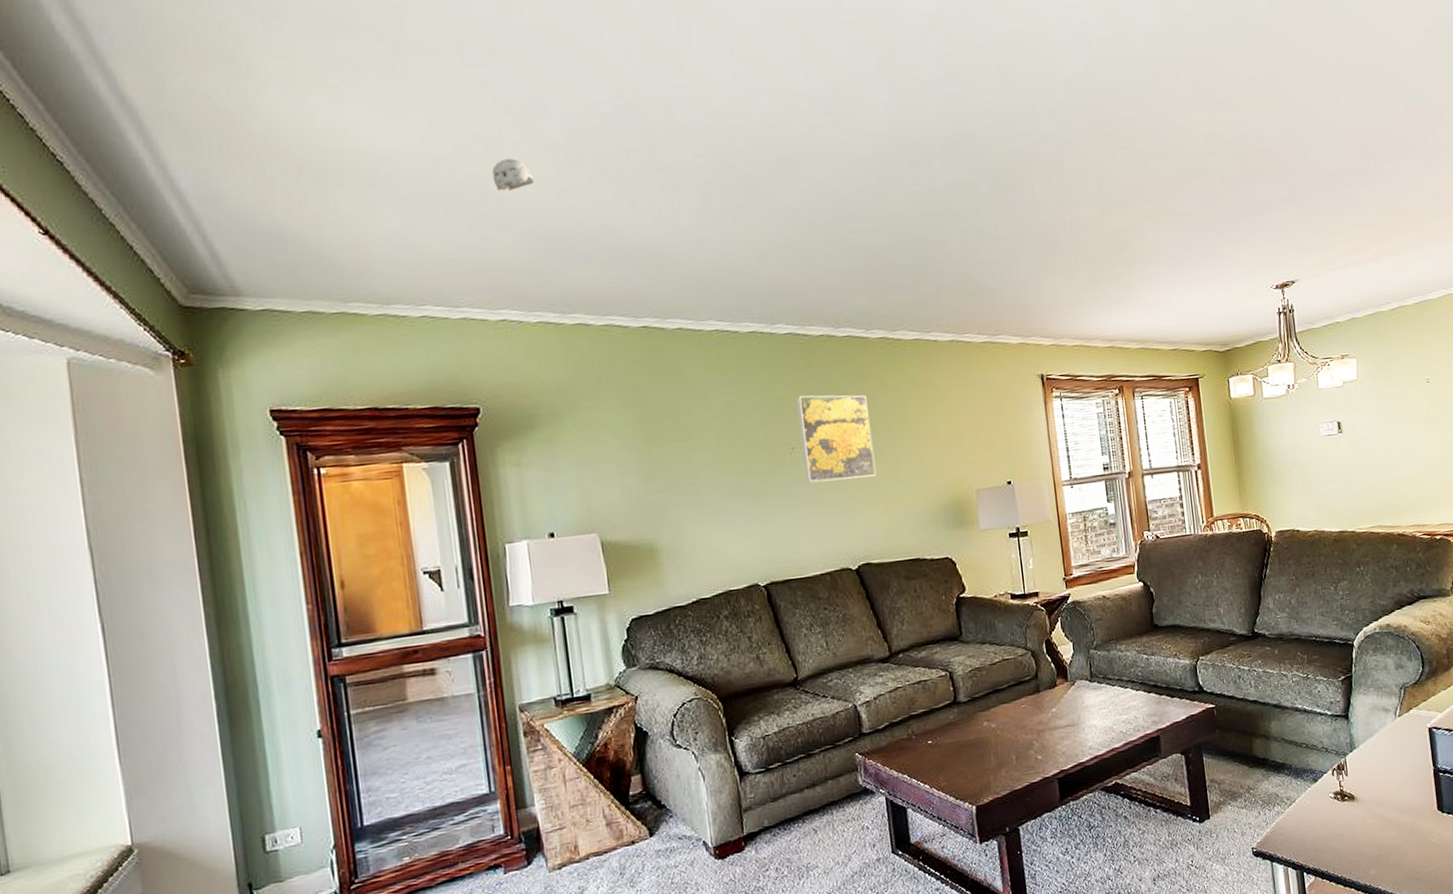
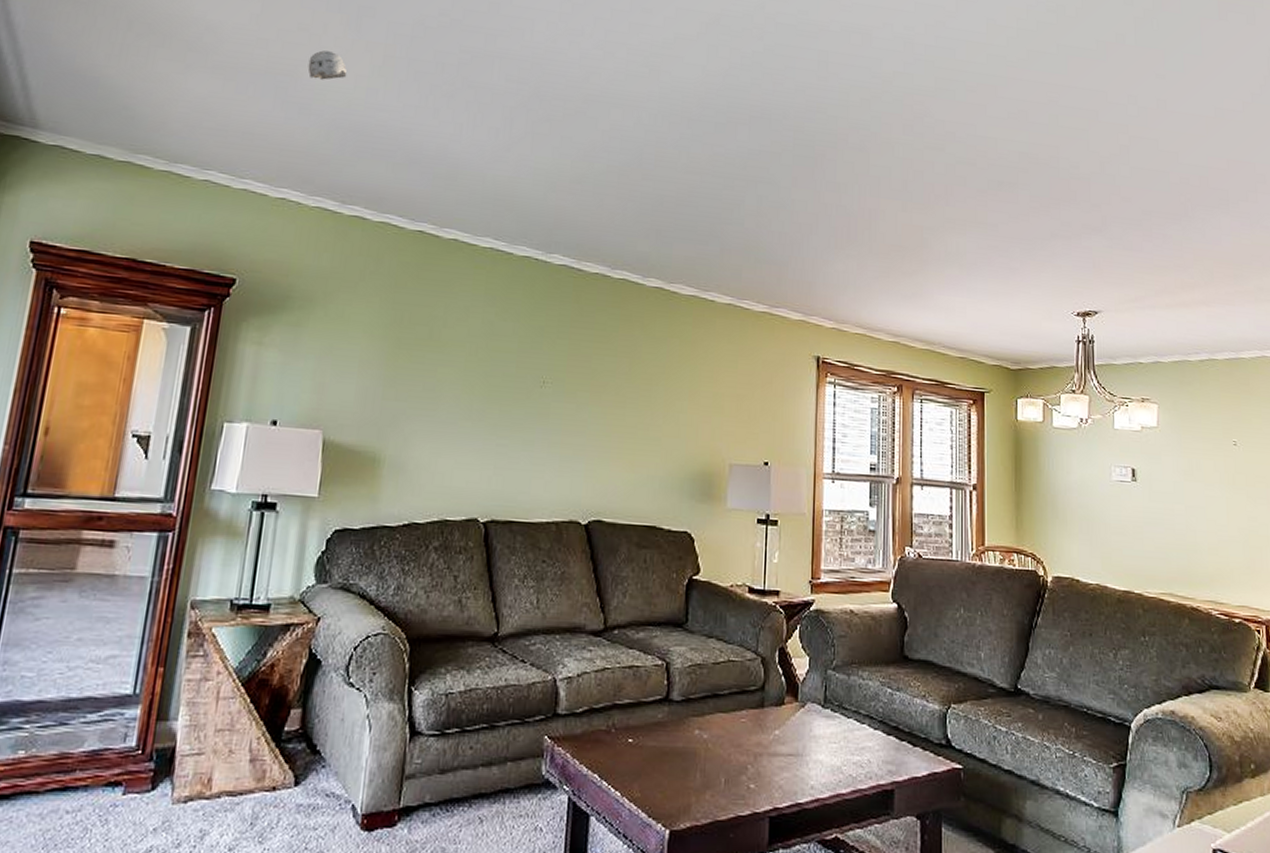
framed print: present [796,395,877,483] -> none [551,329,630,428]

